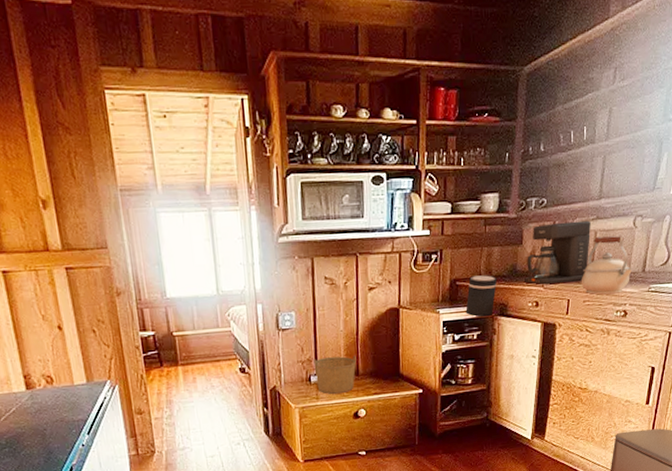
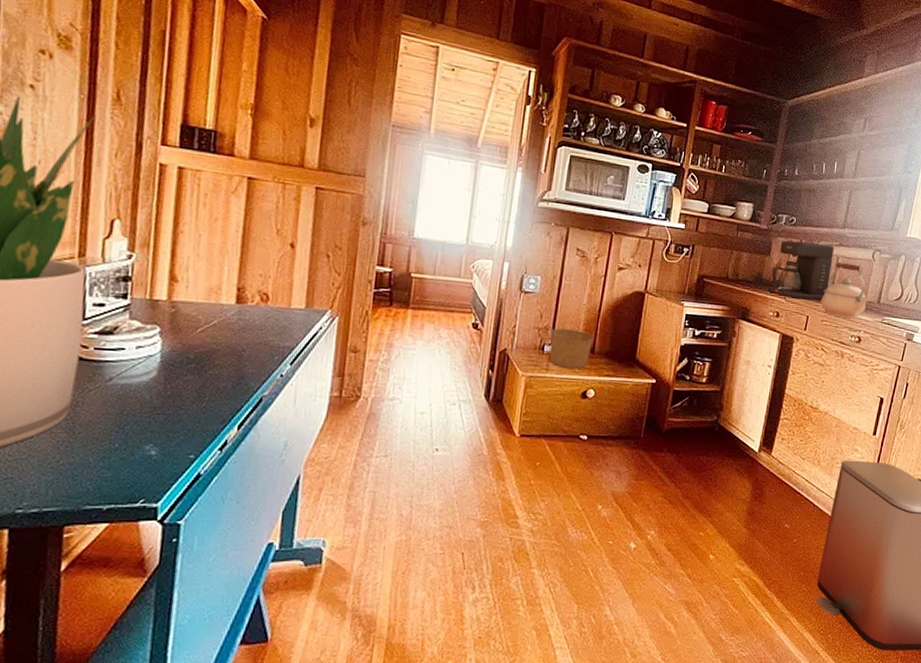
cylinder: present [465,275,497,317] -> none [709,276,742,317]

